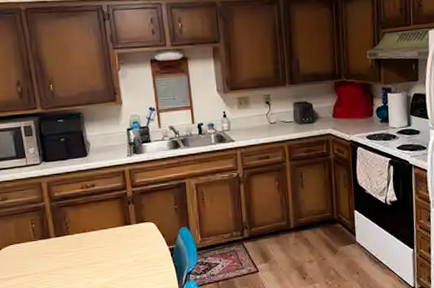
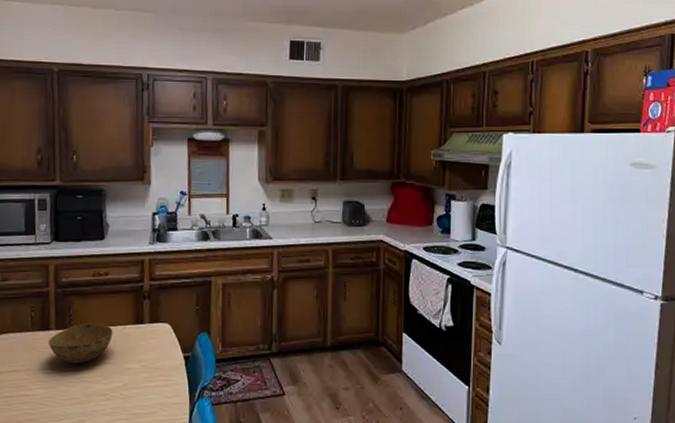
bowl: none [50,228,106,264] -> present [47,323,113,364]

